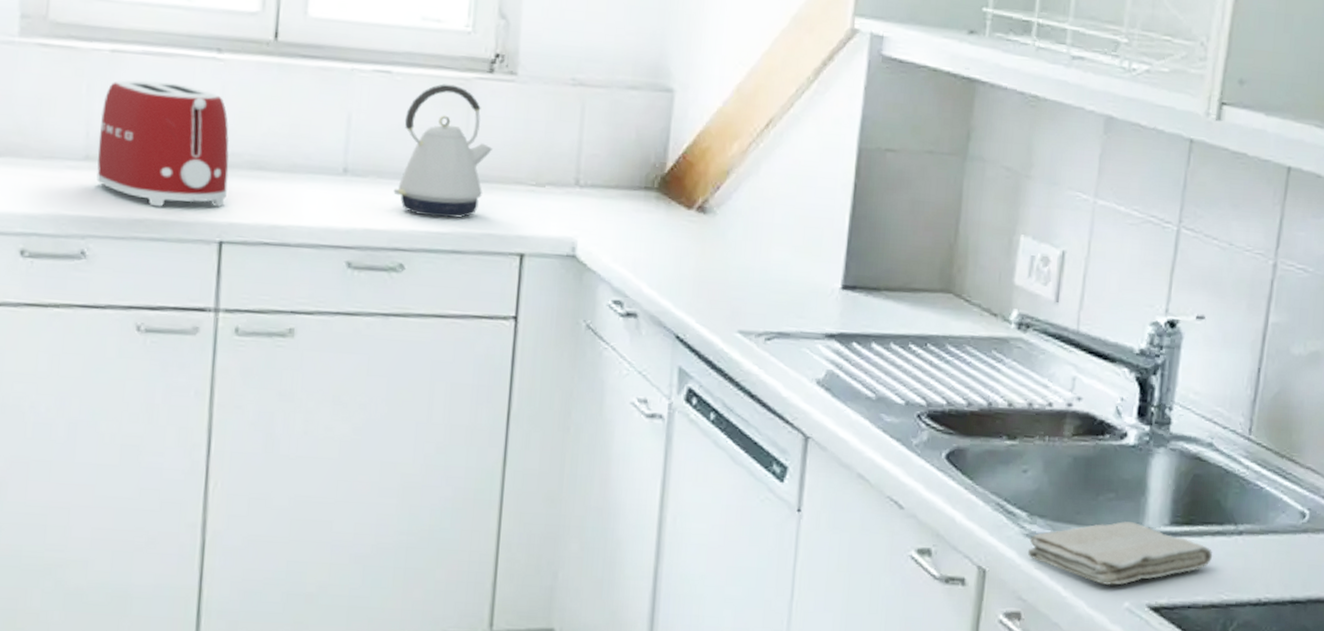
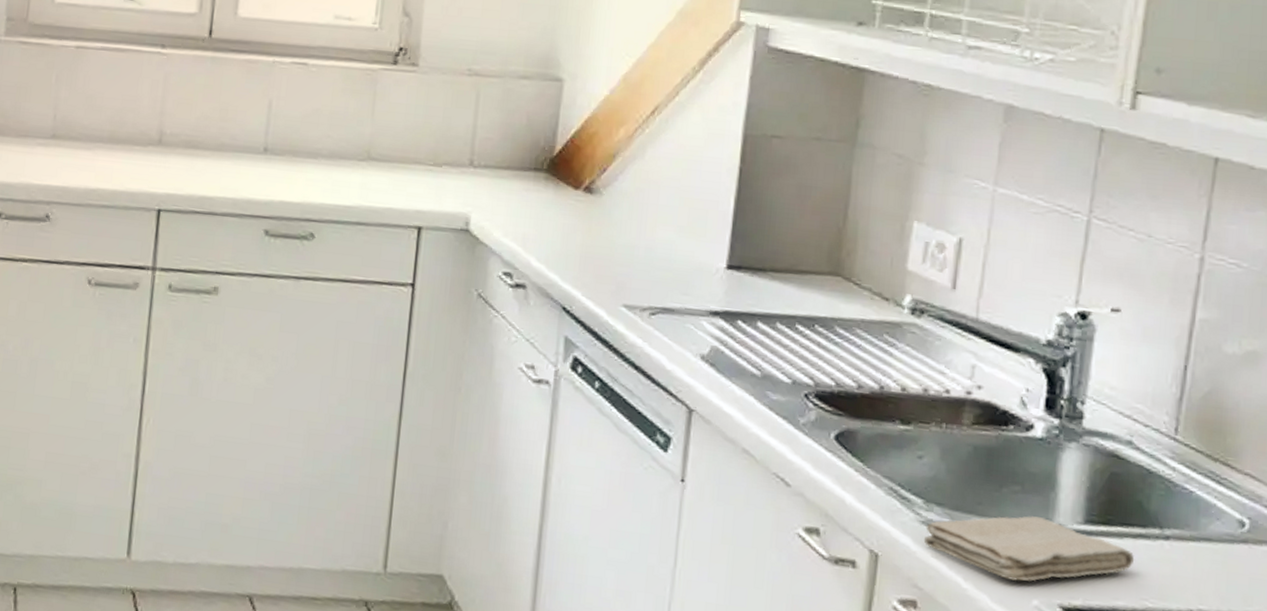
toaster: present [96,79,230,207] -> none [61,71,169,180]
kettle: present [393,84,492,218] -> none [306,74,395,193]

